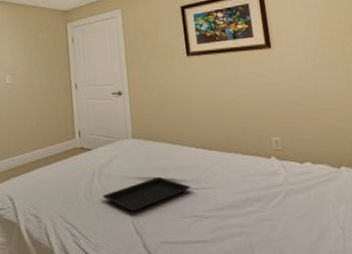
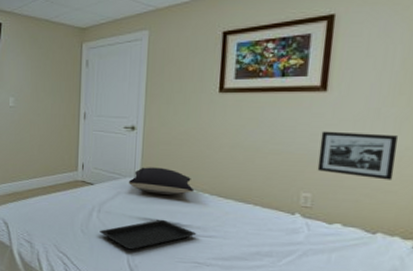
pillow: none [122,127,182,153] -> present [128,167,195,195]
picture frame: none [275,79,341,119] -> present [317,131,399,180]

